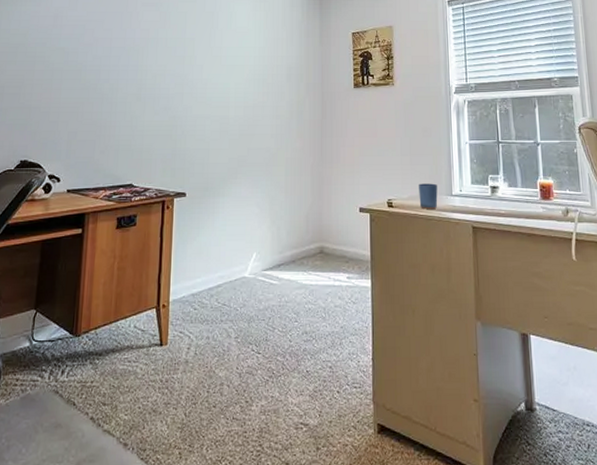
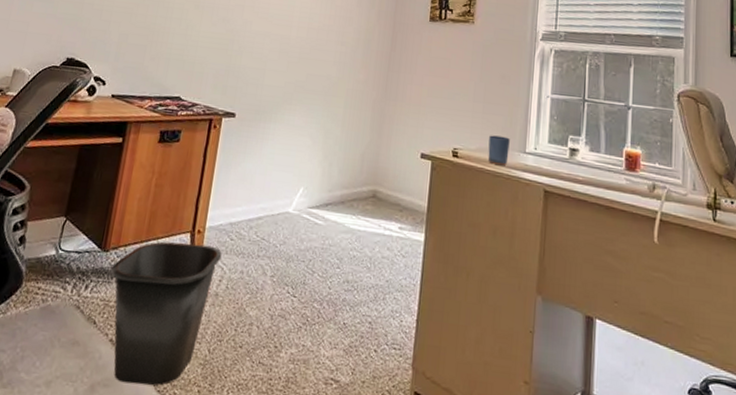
waste bin: none [84,317,188,456] -> present [111,241,222,386]

